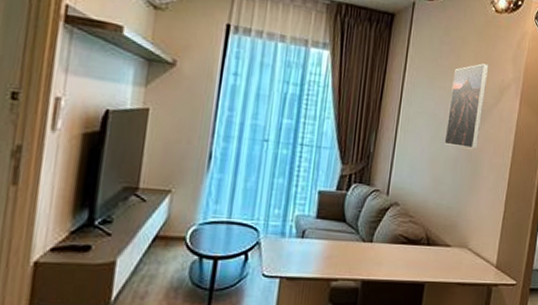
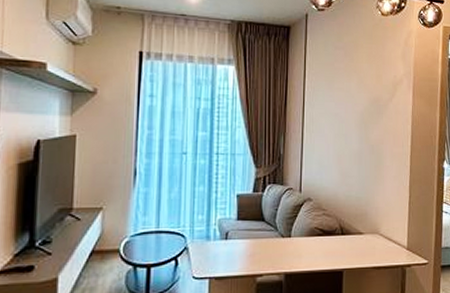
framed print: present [444,63,489,150] -> none [347,63,381,142]

